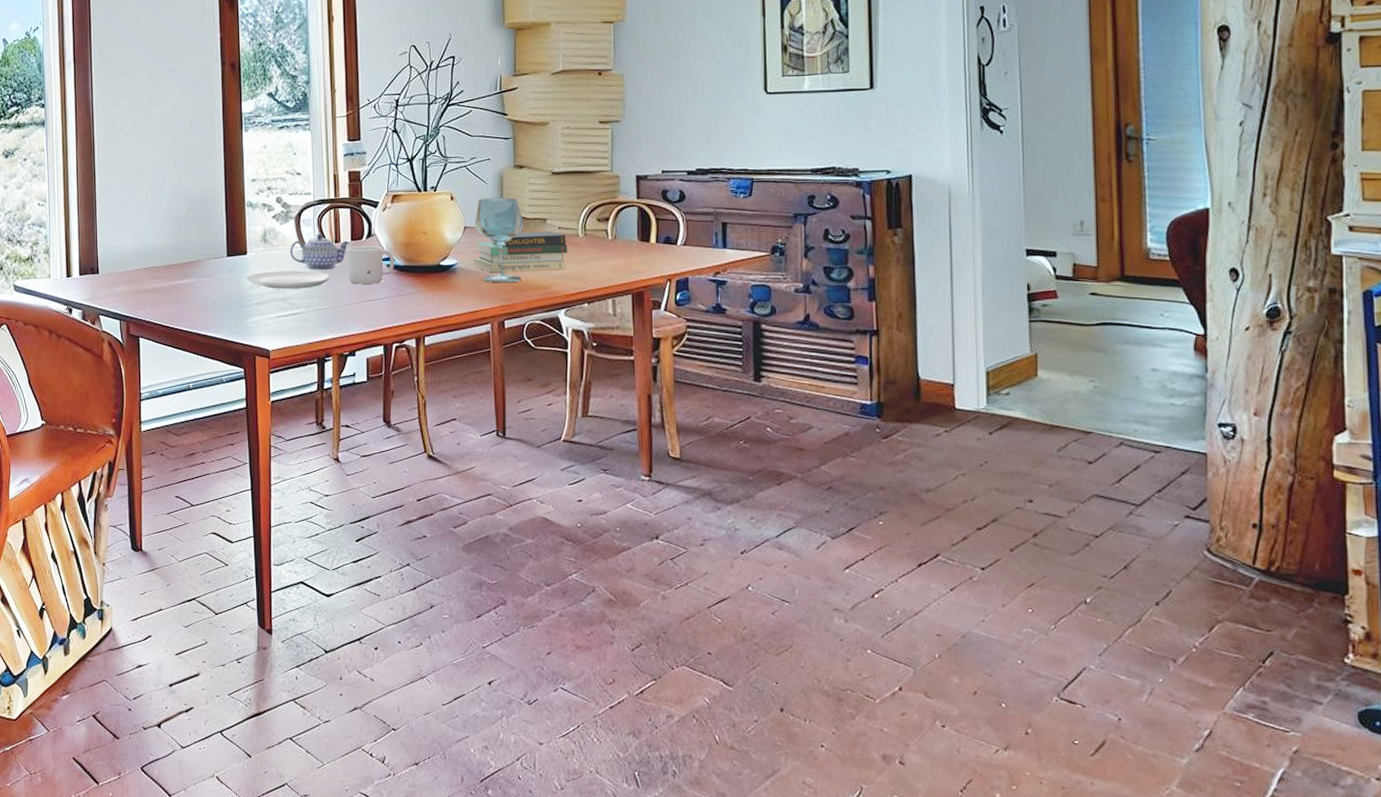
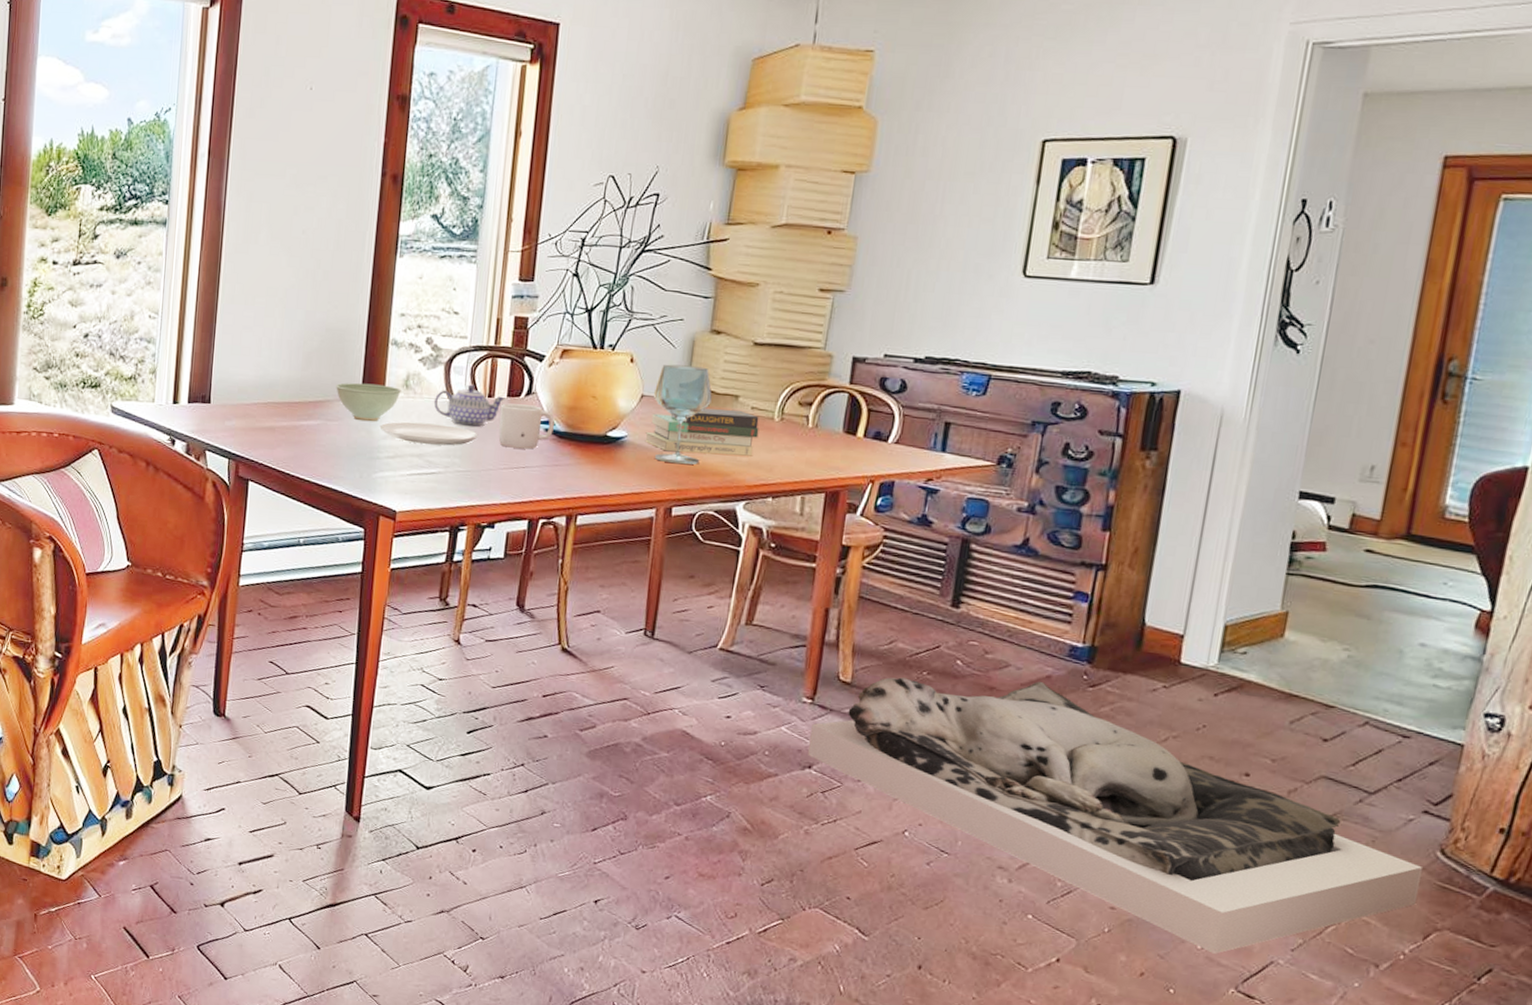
bowl: none [205,242,261,275] -> present [336,383,401,422]
dog bed: none [652,438,1197,667] -> present [807,677,1424,954]

